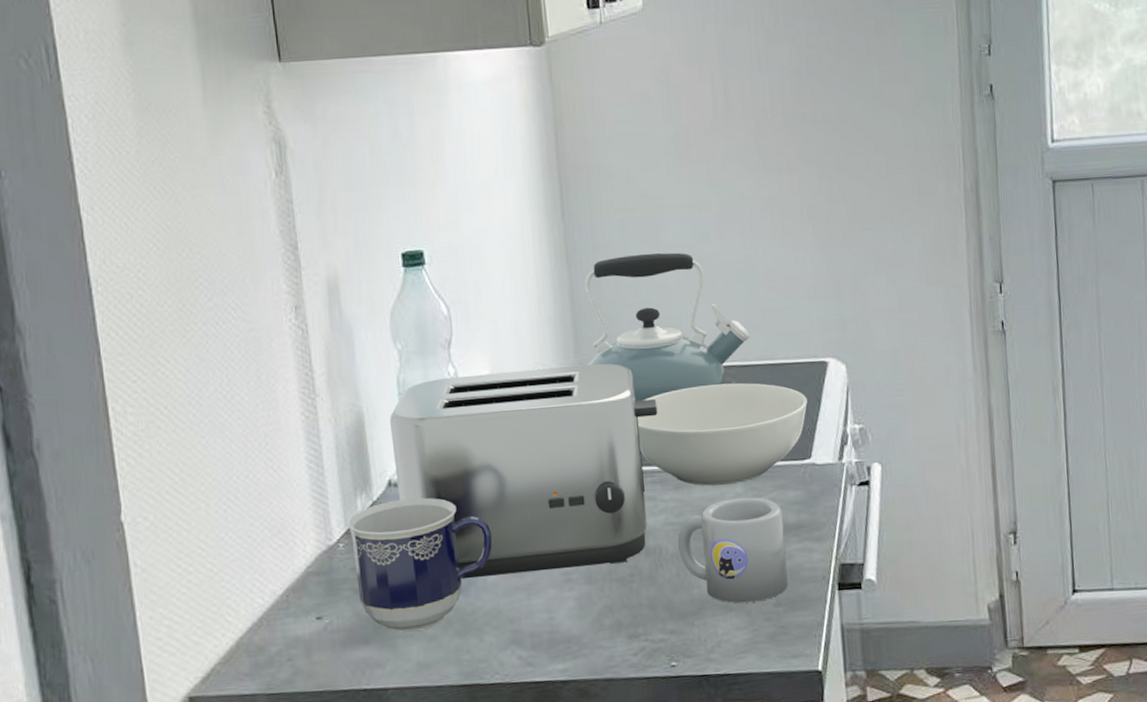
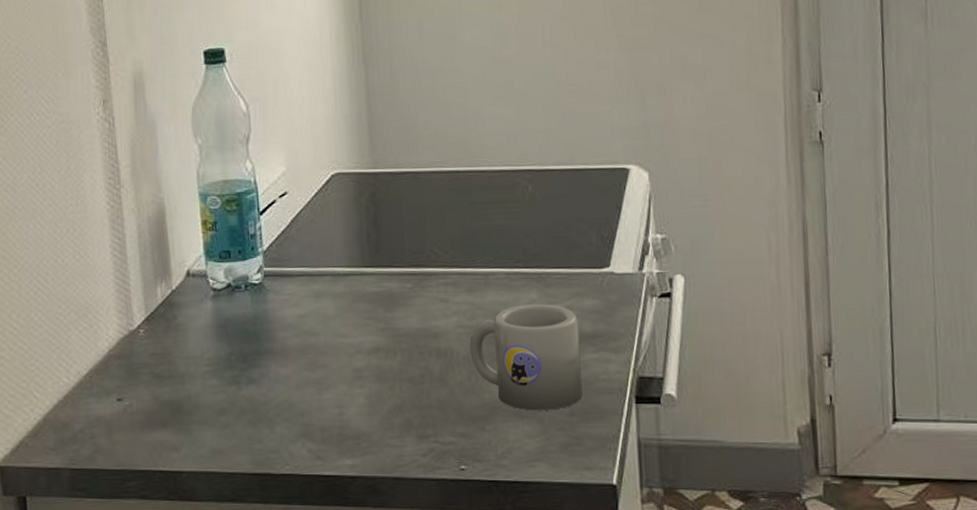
cup: present [346,497,493,632] -> none [147,289,286,418]
toaster: present [389,363,658,579] -> none [189,163,452,371]
kettle: present [585,252,751,401] -> none [381,54,549,202]
bowl: present [636,383,808,486] -> none [430,187,607,291]

